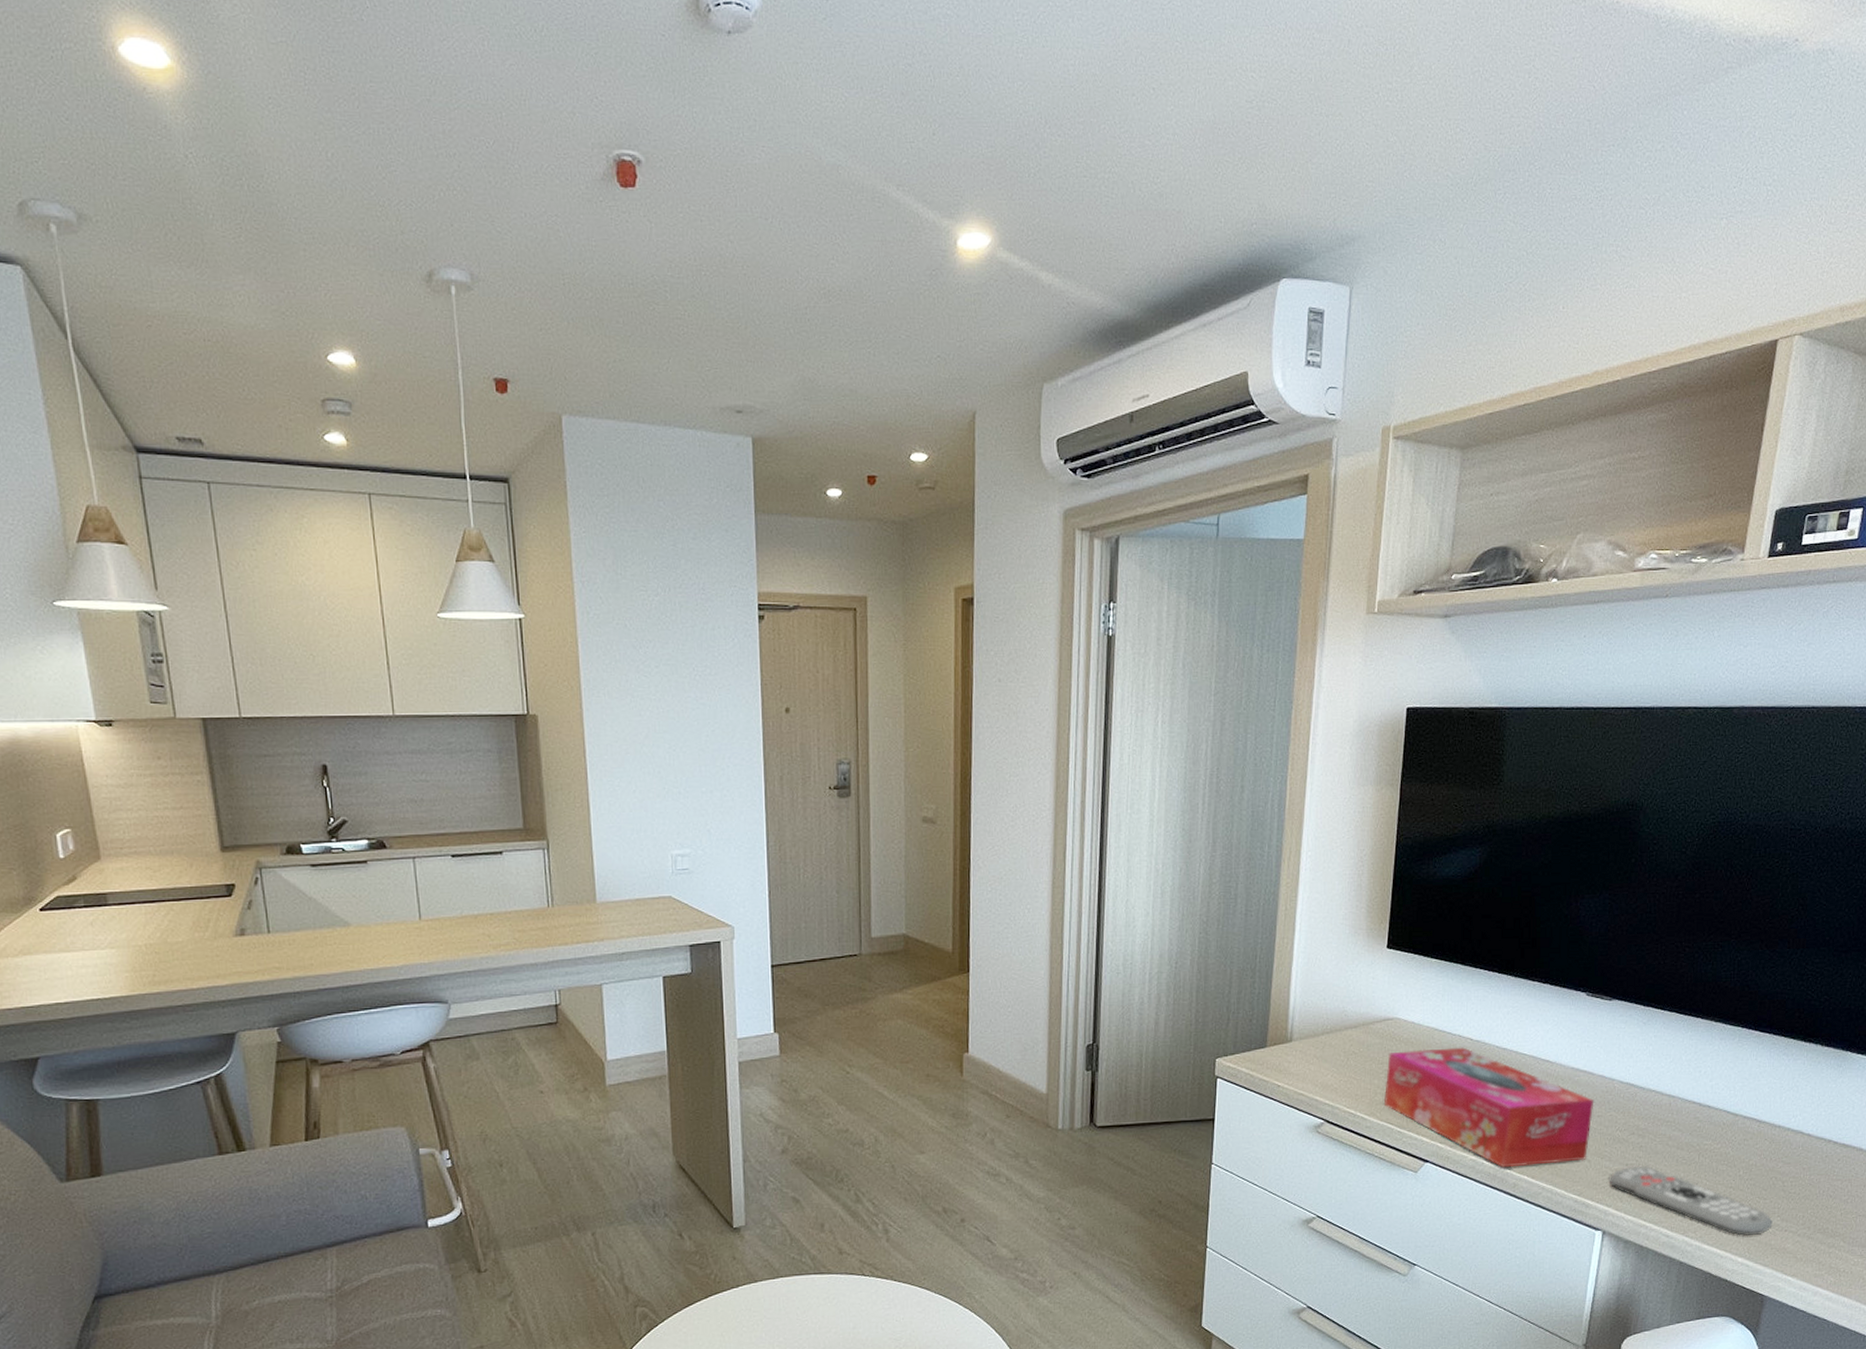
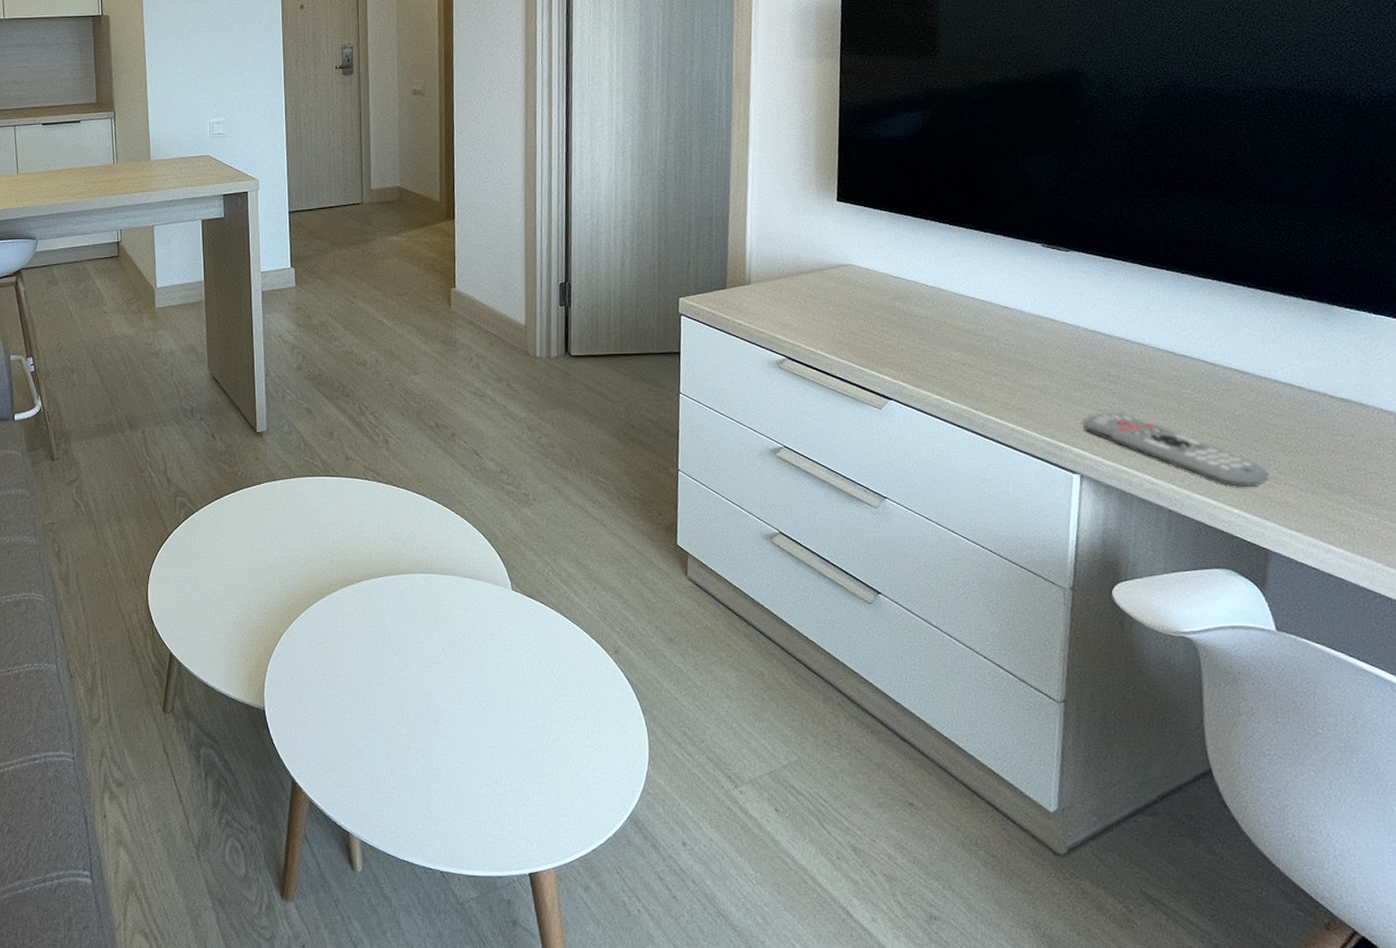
tissue box: present [1383,1047,1594,1168] -> none [843,293,1060,408]

